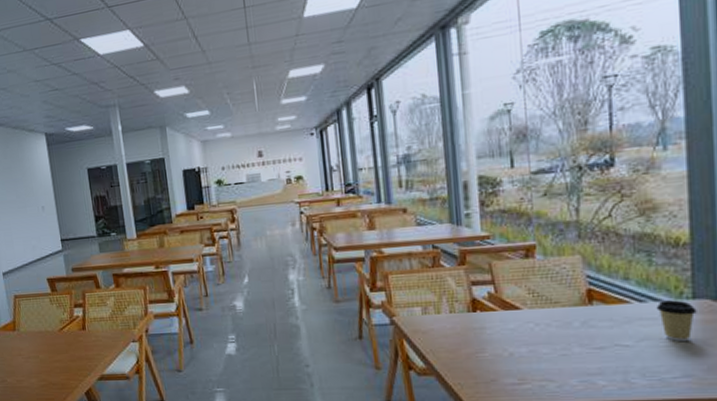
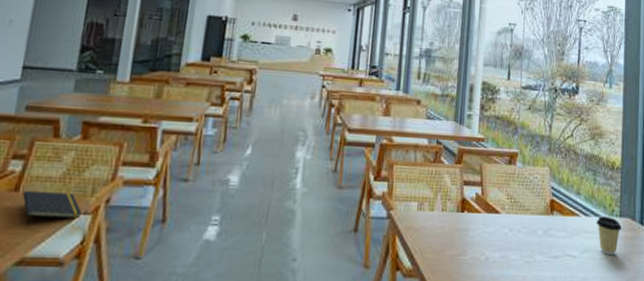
notepad: none [88,328,132,353] -> present [22,190,82,225]

